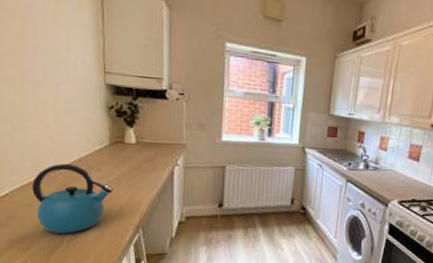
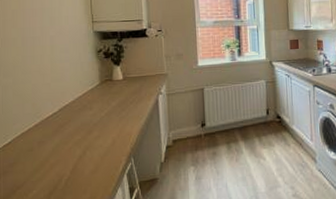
kettle: present [32,164,114,234] -> none [32,107,106,174]

